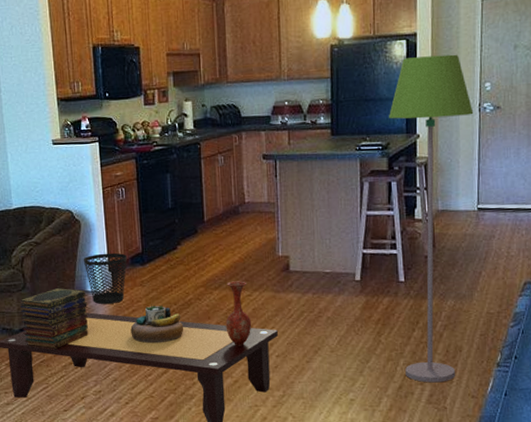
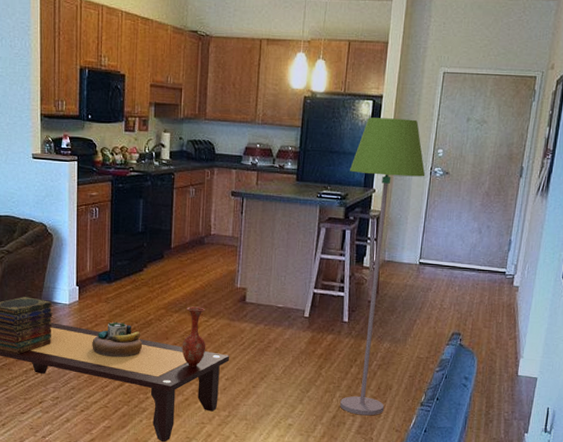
wastebasket: present [83,252,127,304] -> none [52,268,95,316]

